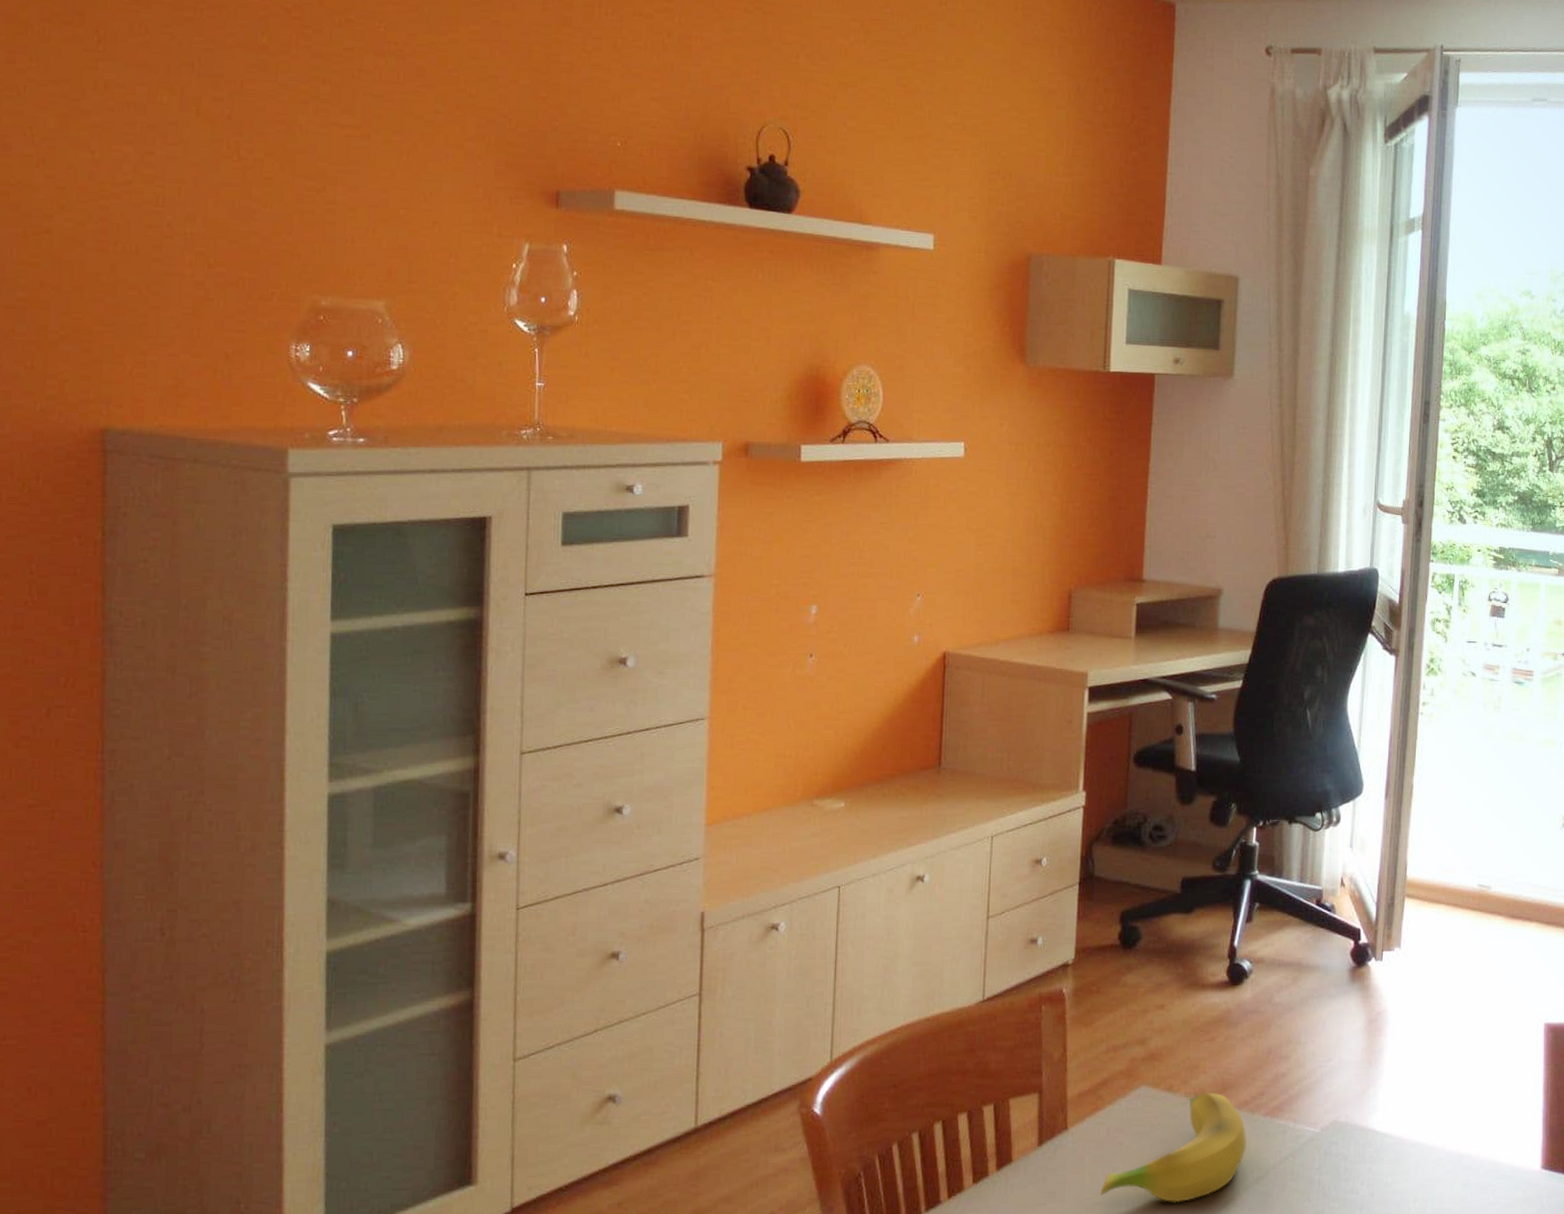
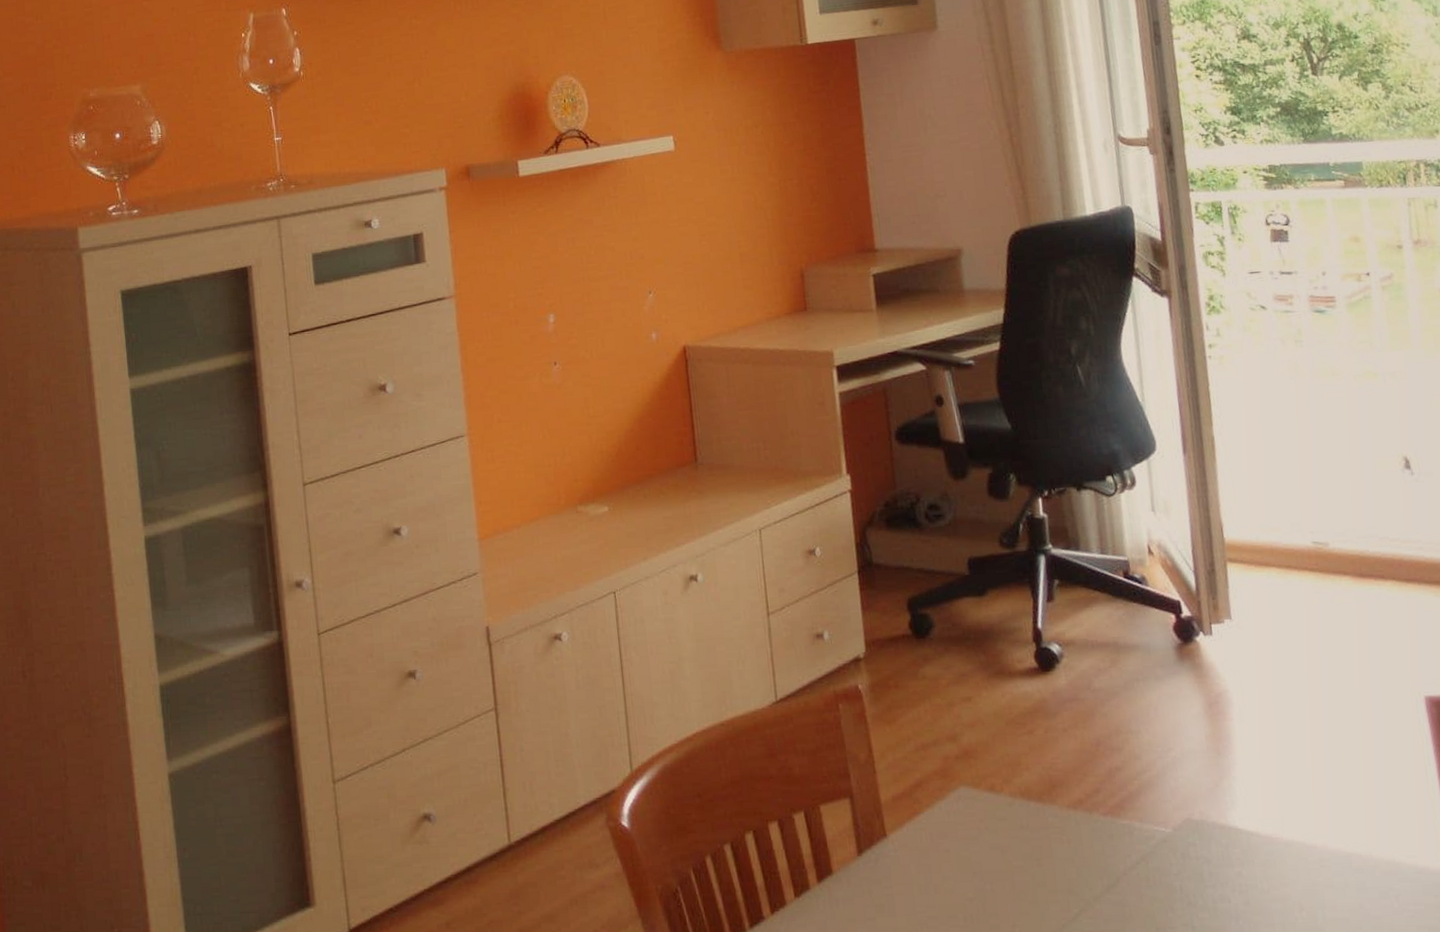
banana: present [1100,1092,1248,1203] -> none [933,791,1091,916]

